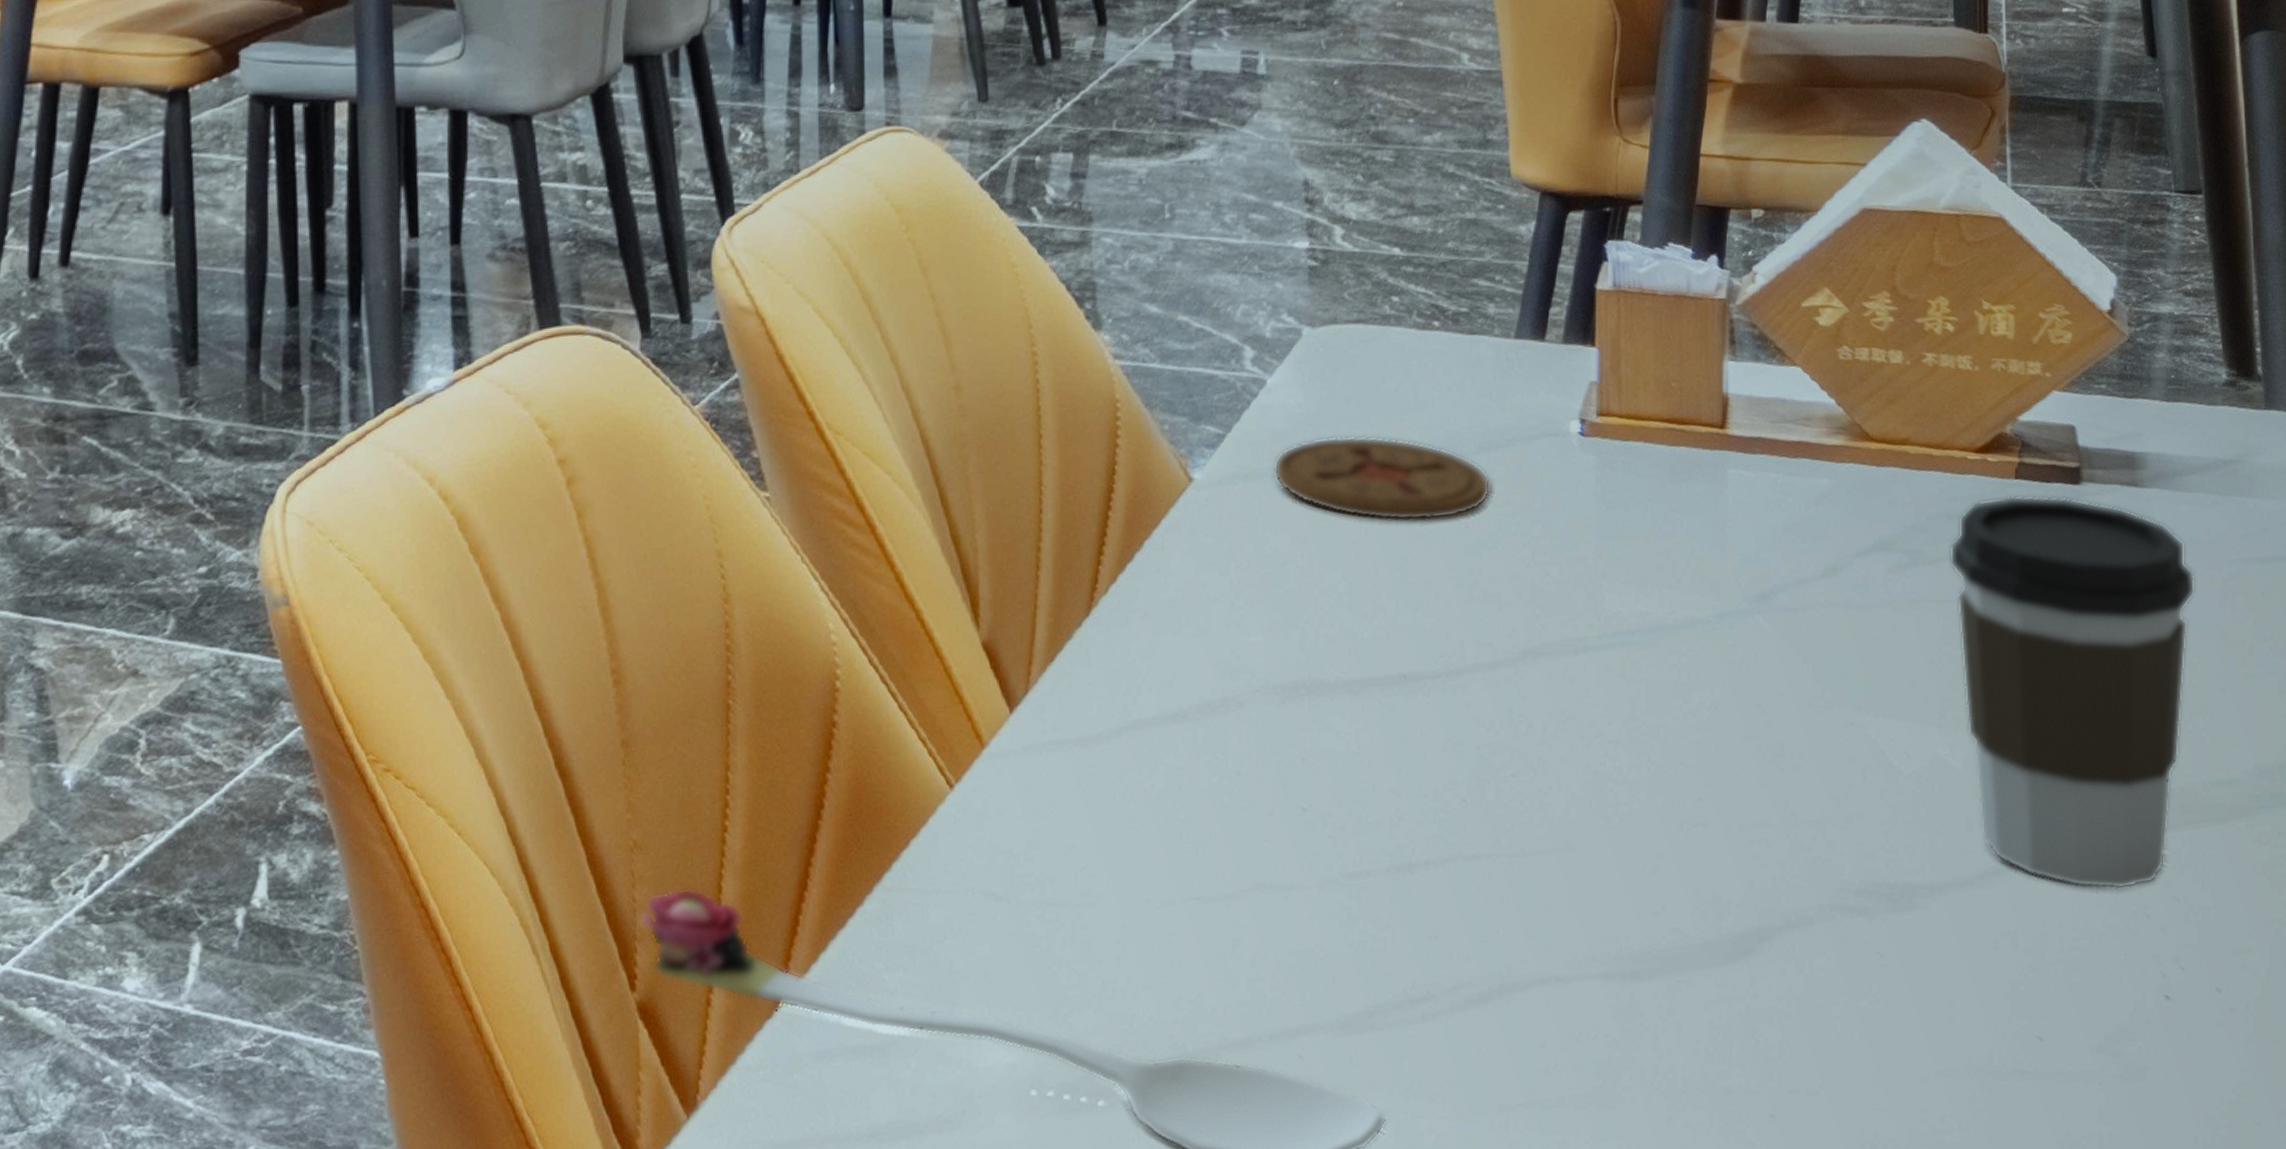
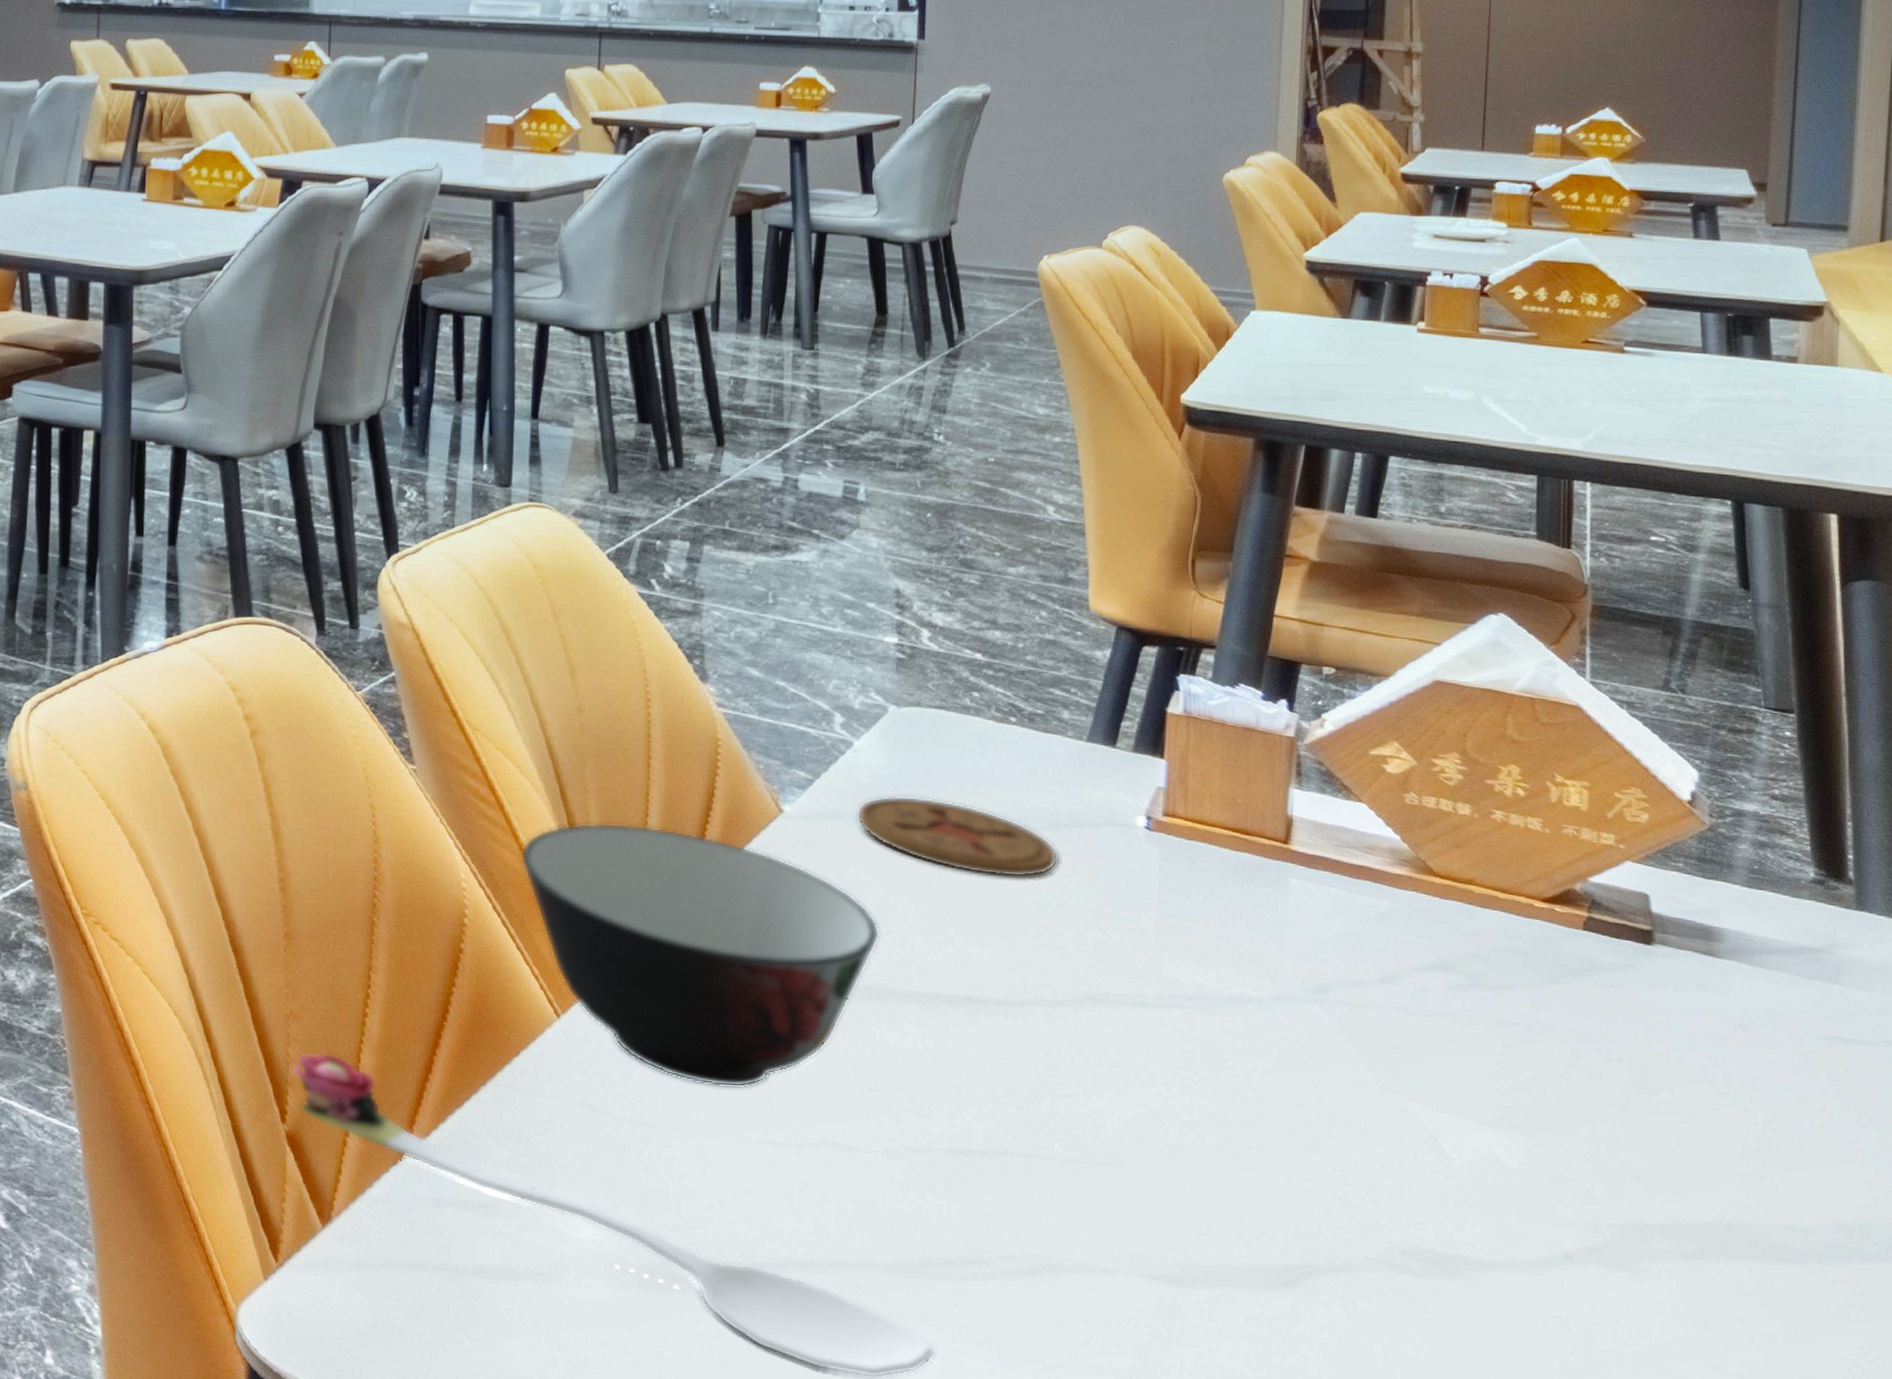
soup bowl: none [897,523,1306,842] -> present [520,822,881,1088]
coffee cup: present [1950,495,2195,891] -> none [1512,943,1773,1303]

